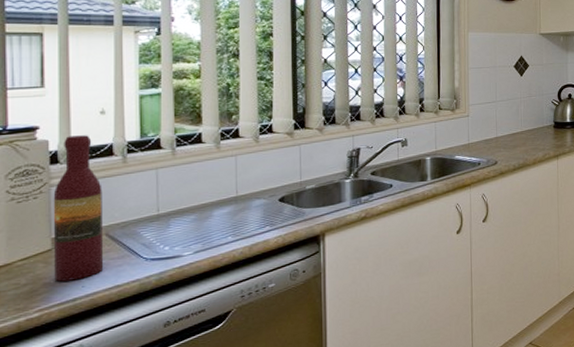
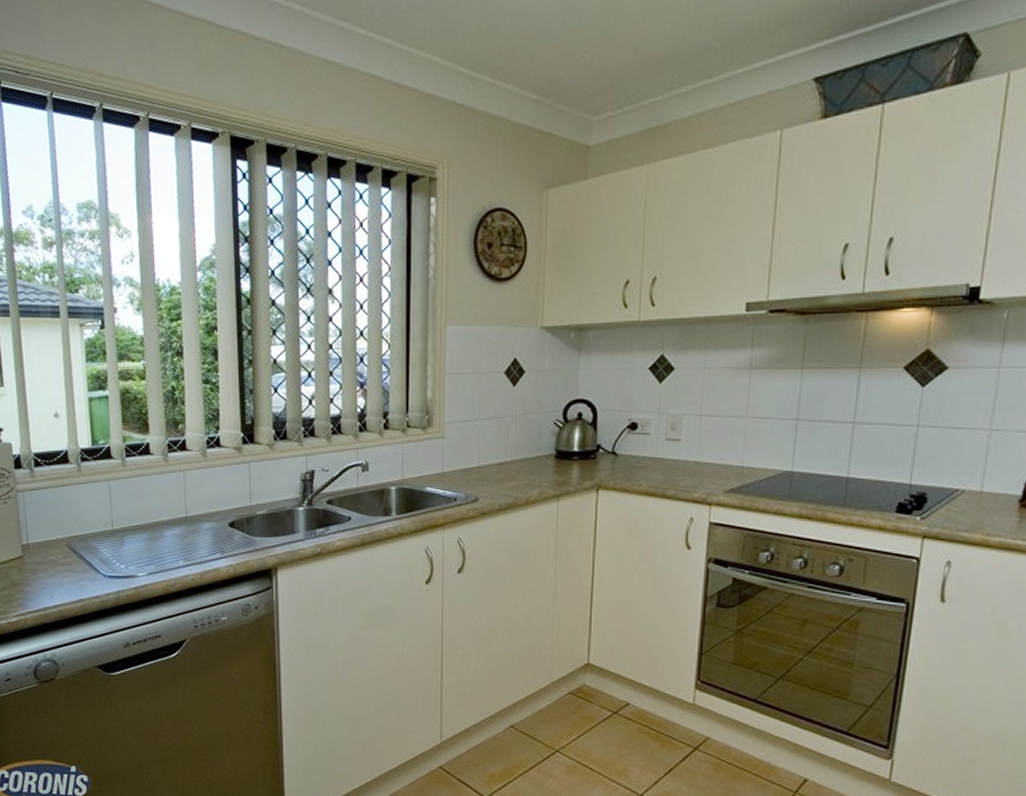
wine bottle: present [53,135,103,282] -> none [20,439,67,590]

